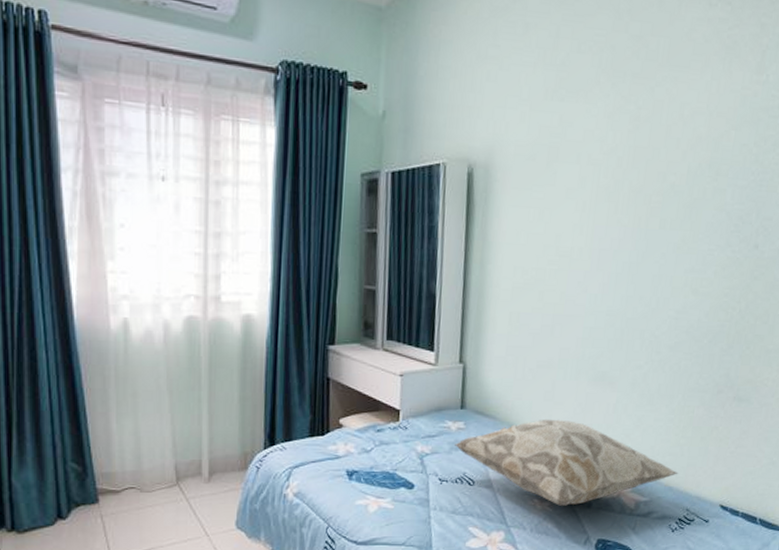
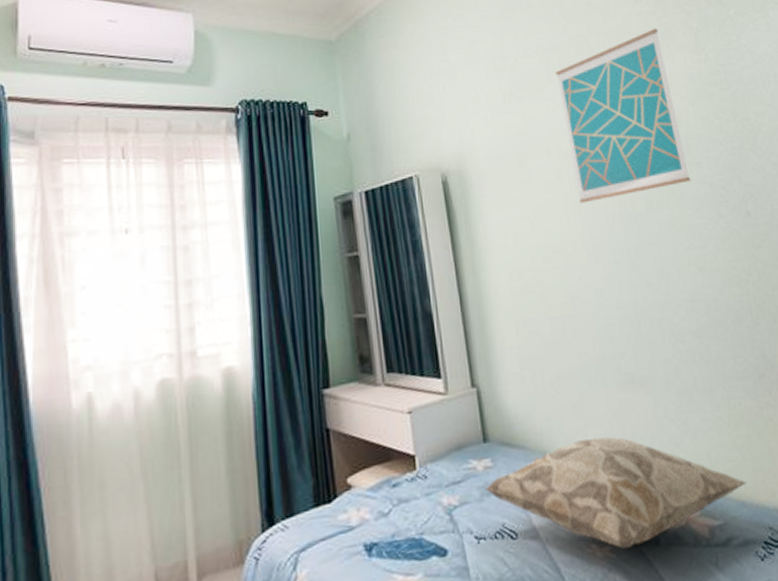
wall art: none [596,38,725,214] -> present [555,28,691,204]

